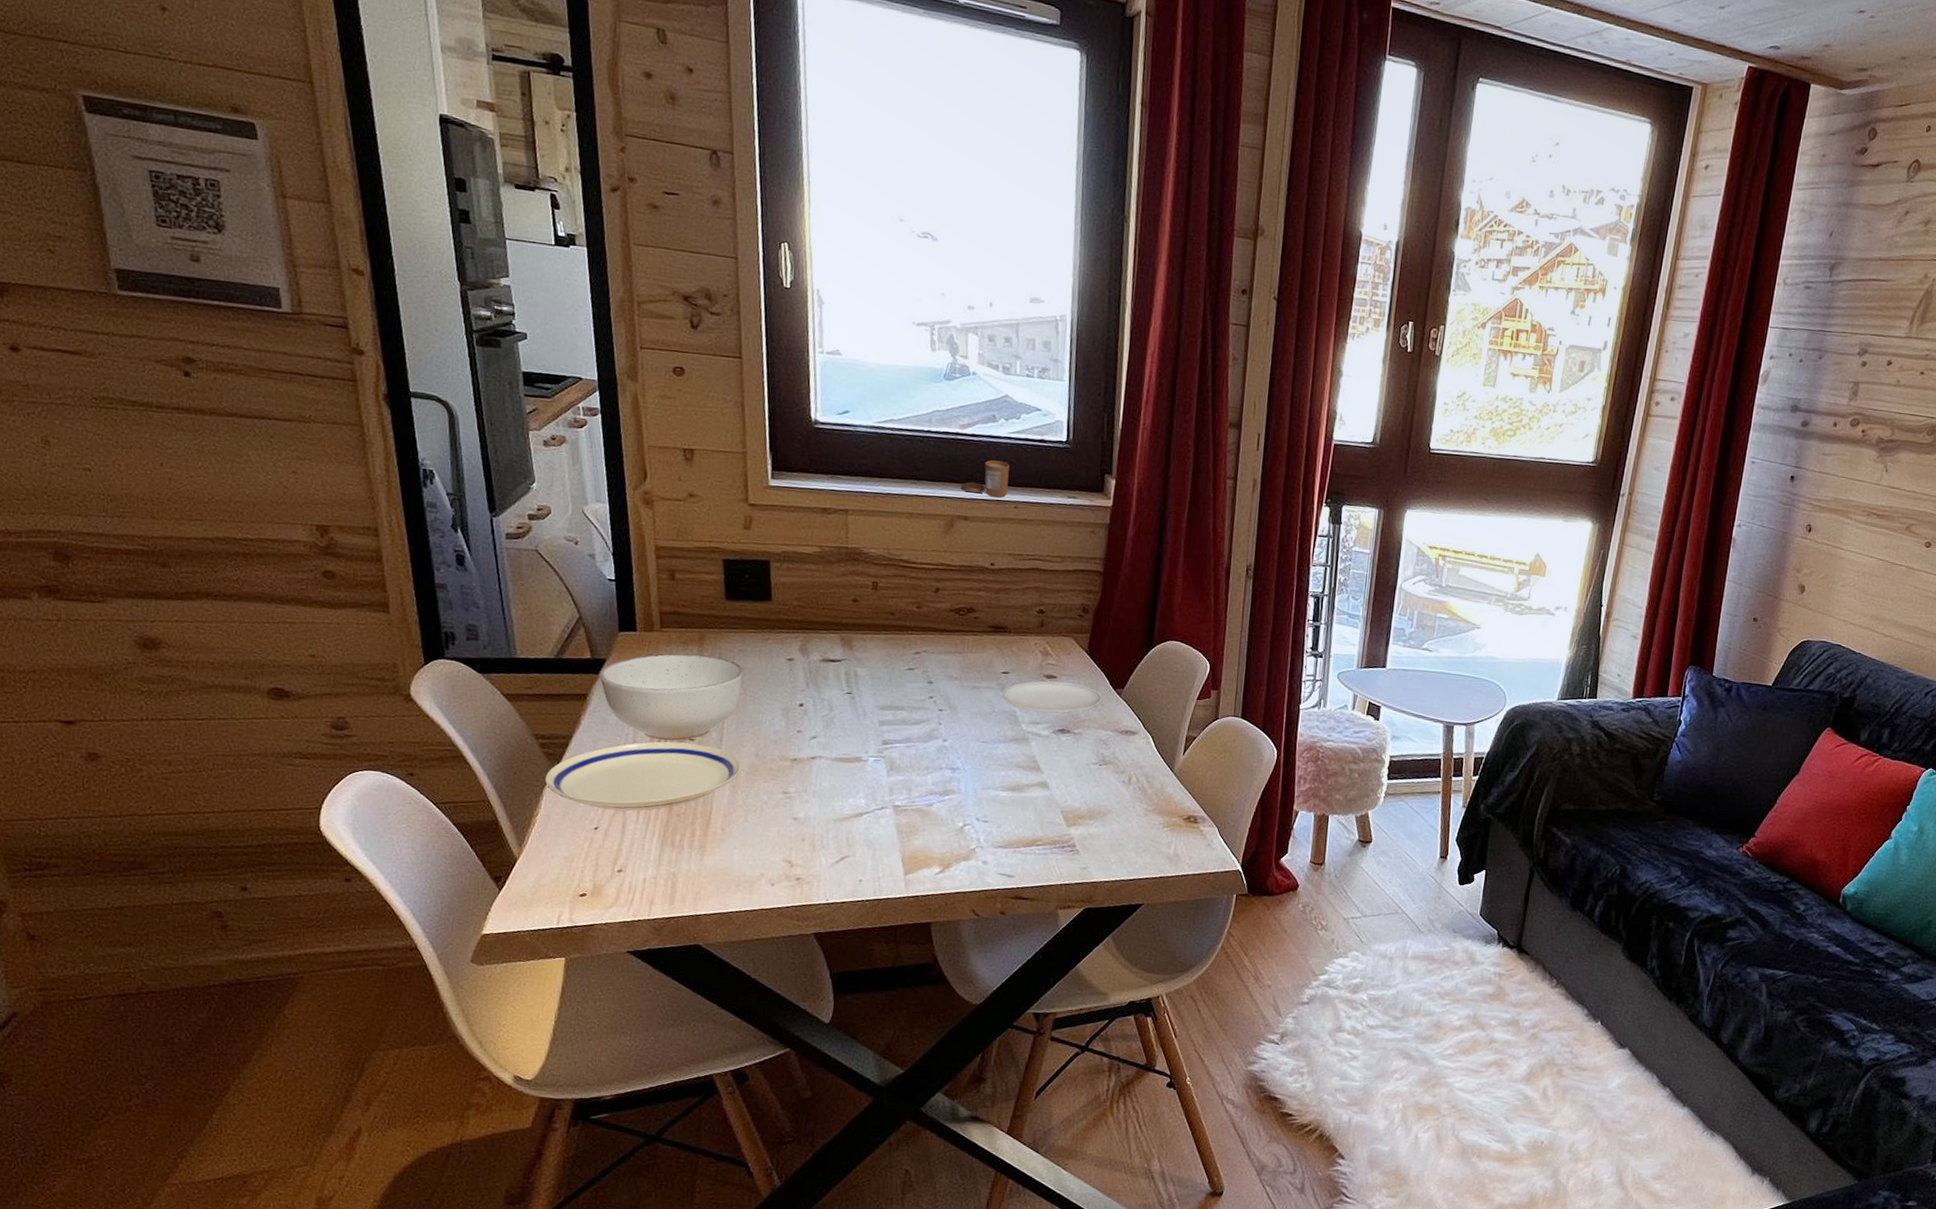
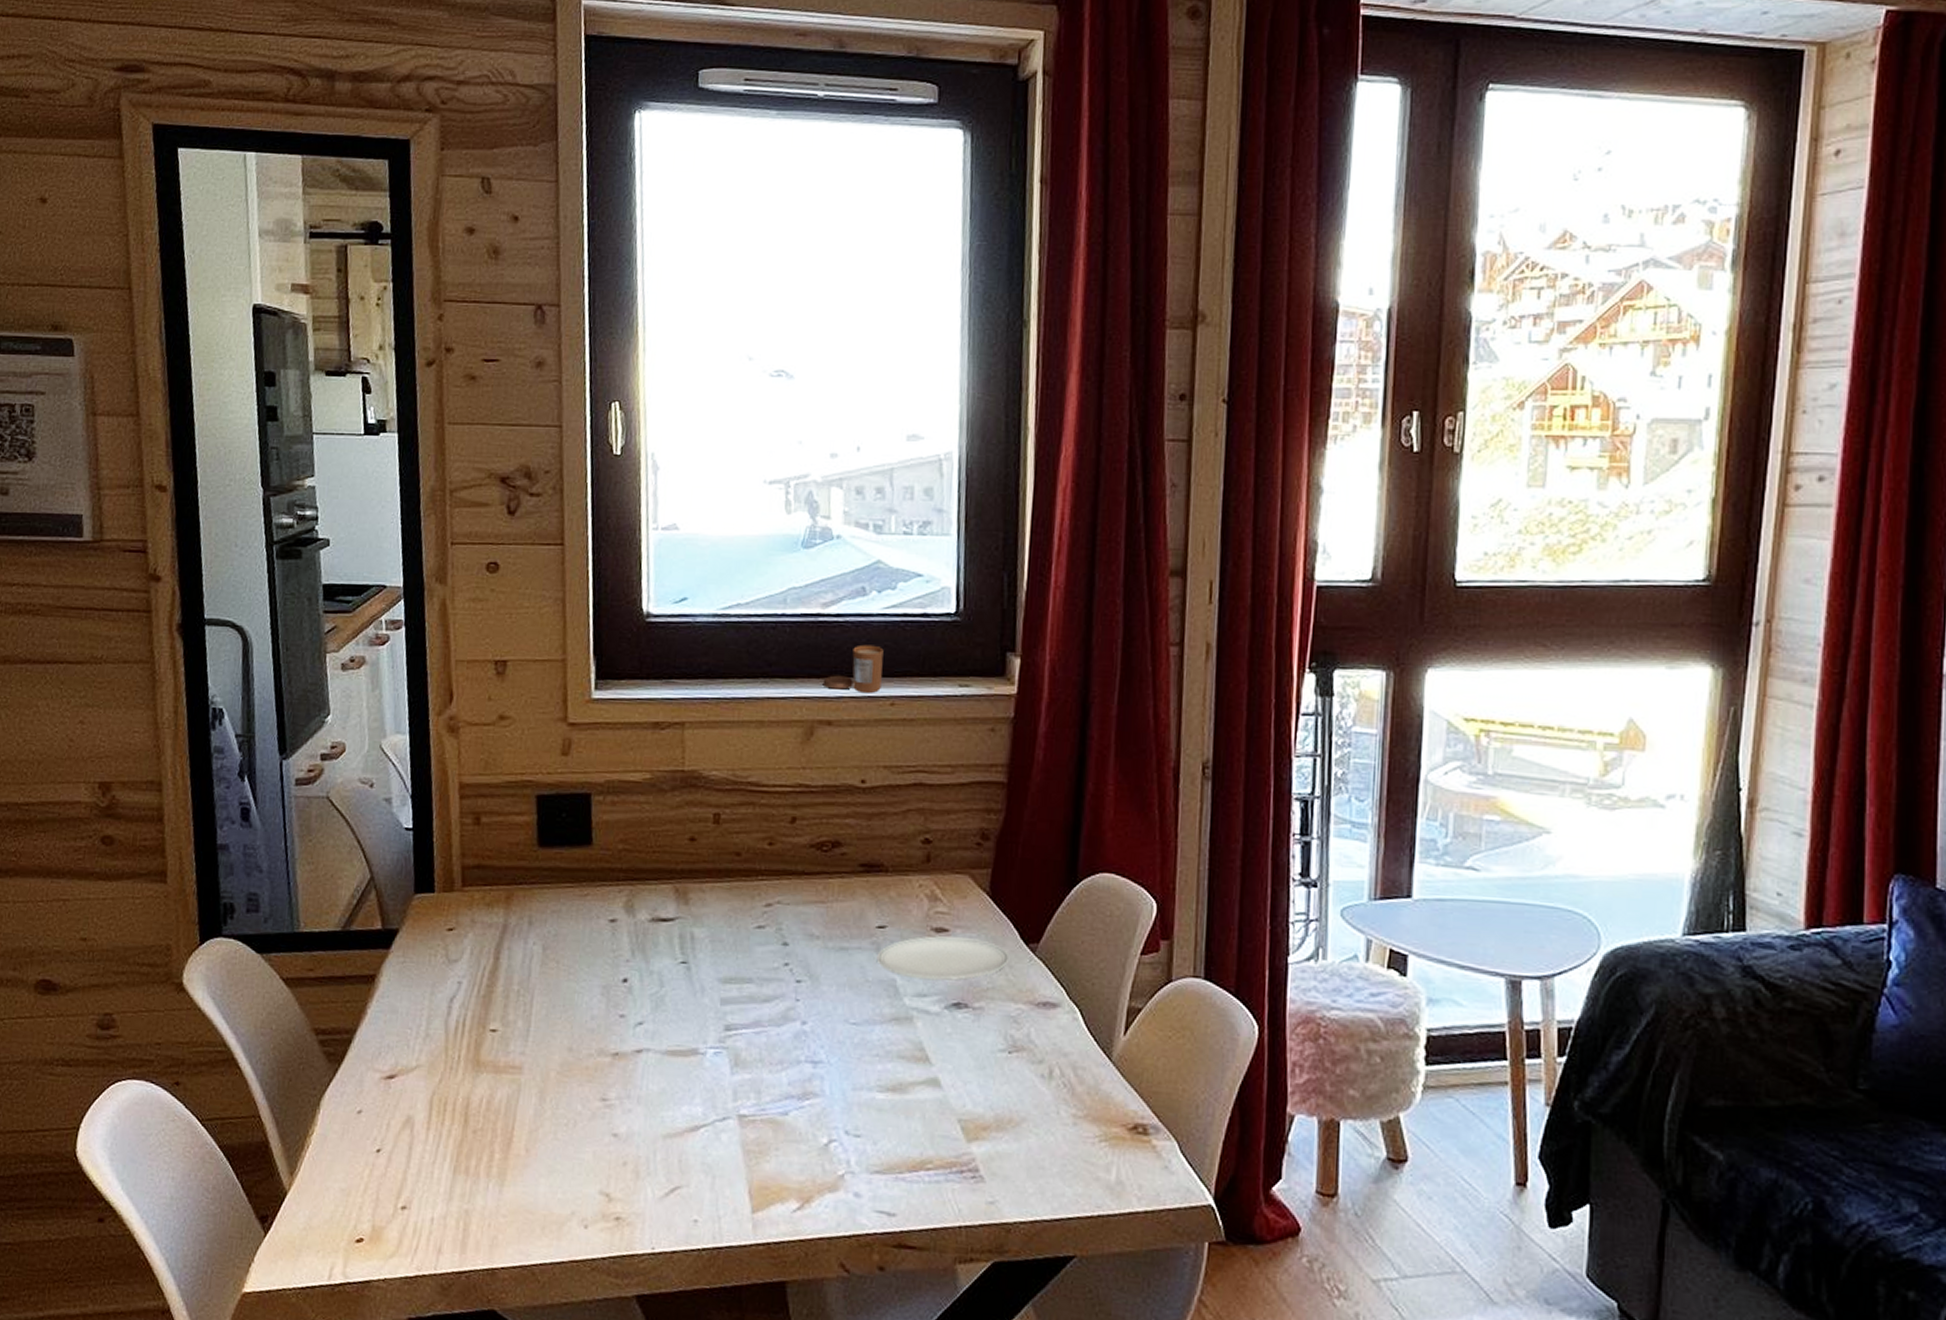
plate: present [545,742,742,812] -> none [323,1034,552,1128]
bowl: present [599,653,744,741] -> none [390,918,557,1033]

